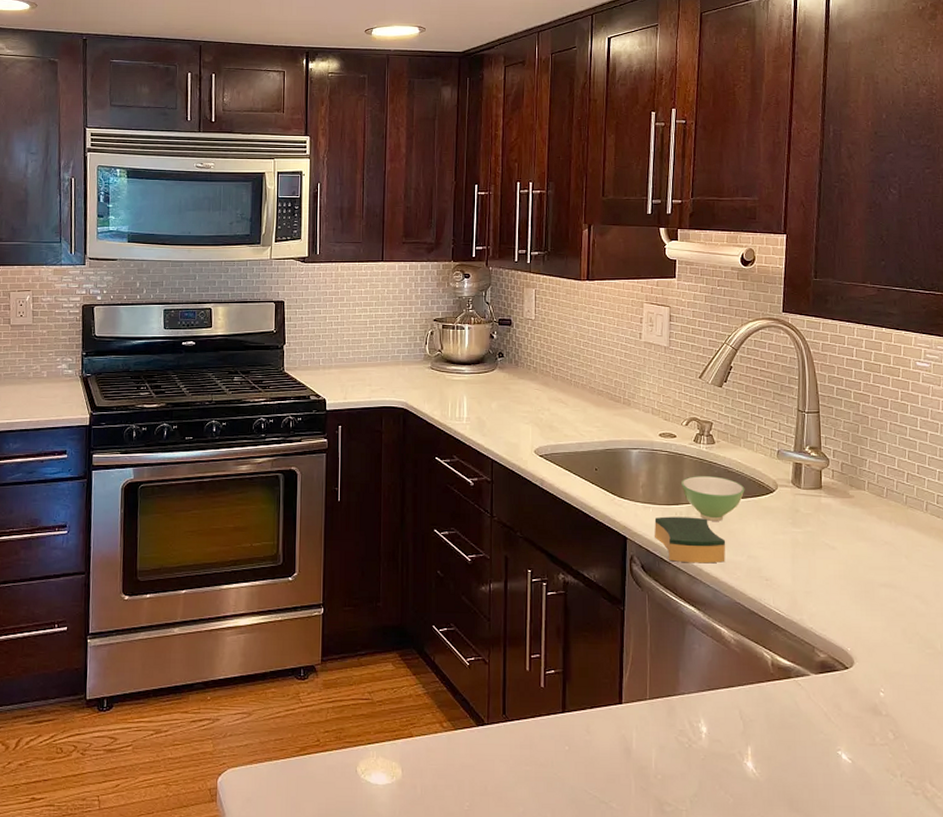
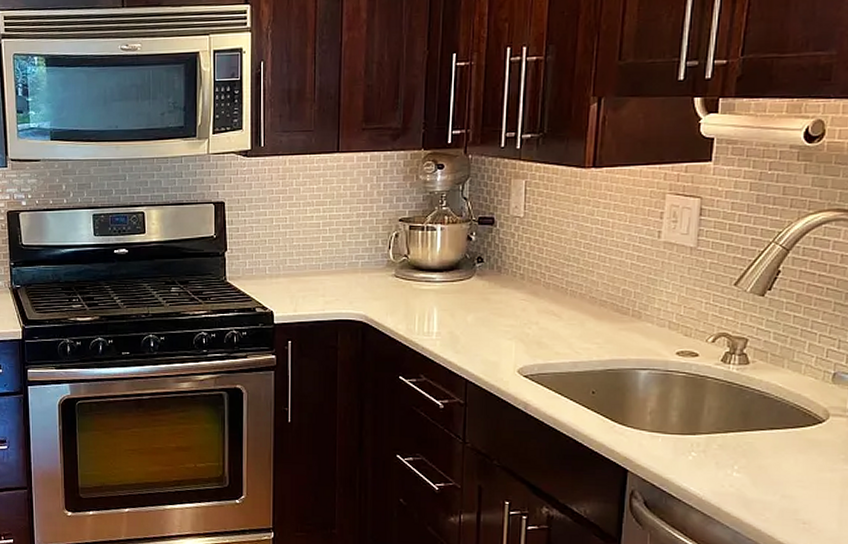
sponge: present [654,516,726,564] -> none [663,447,754,502]
bowl: present [680,476,745,521] -> none [700,402,785,455]

